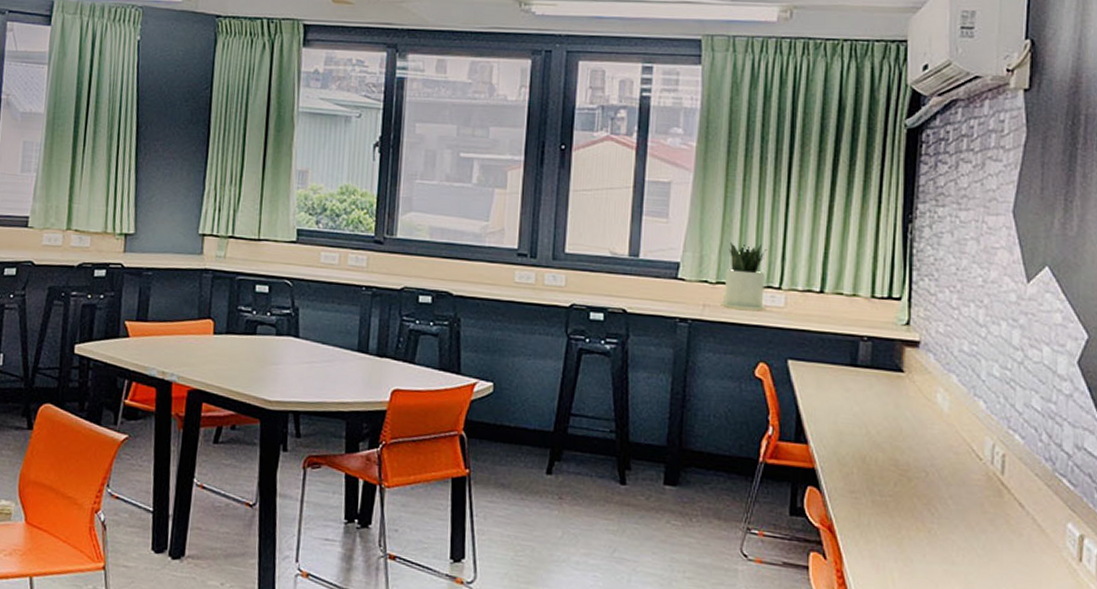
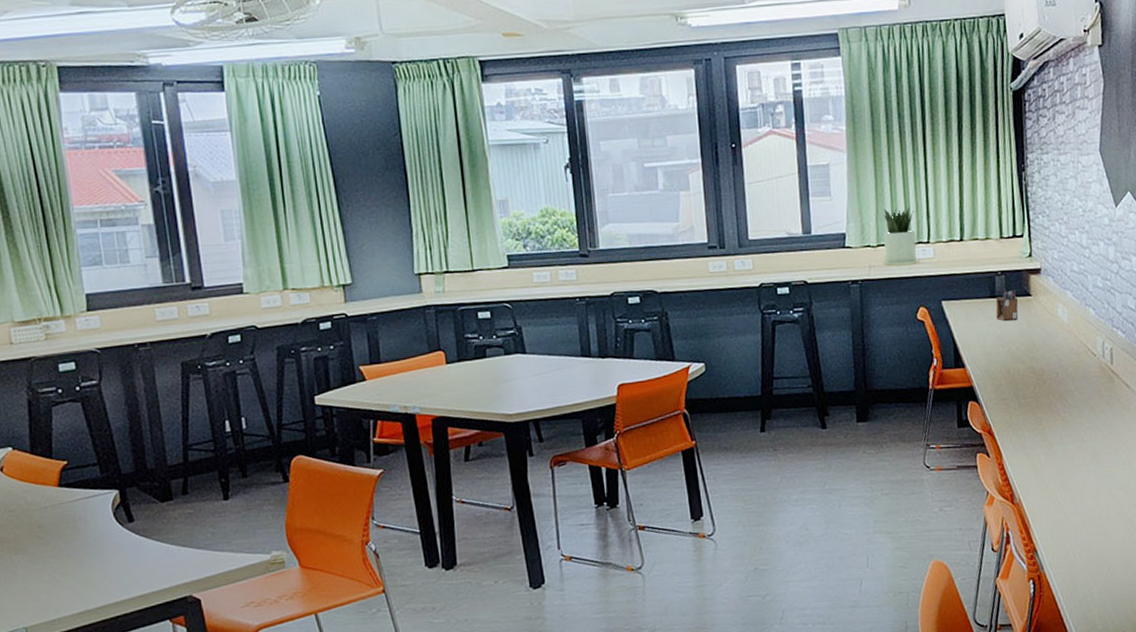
desk organizer: none [855,360,886,399] -> present [996,289,1018,322]

